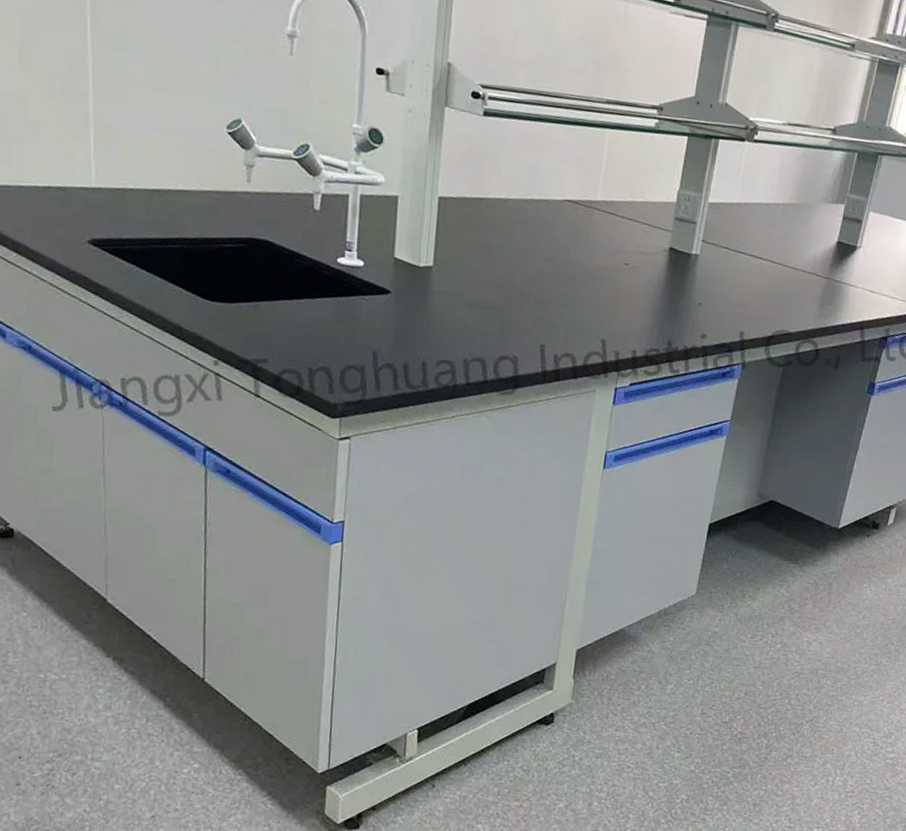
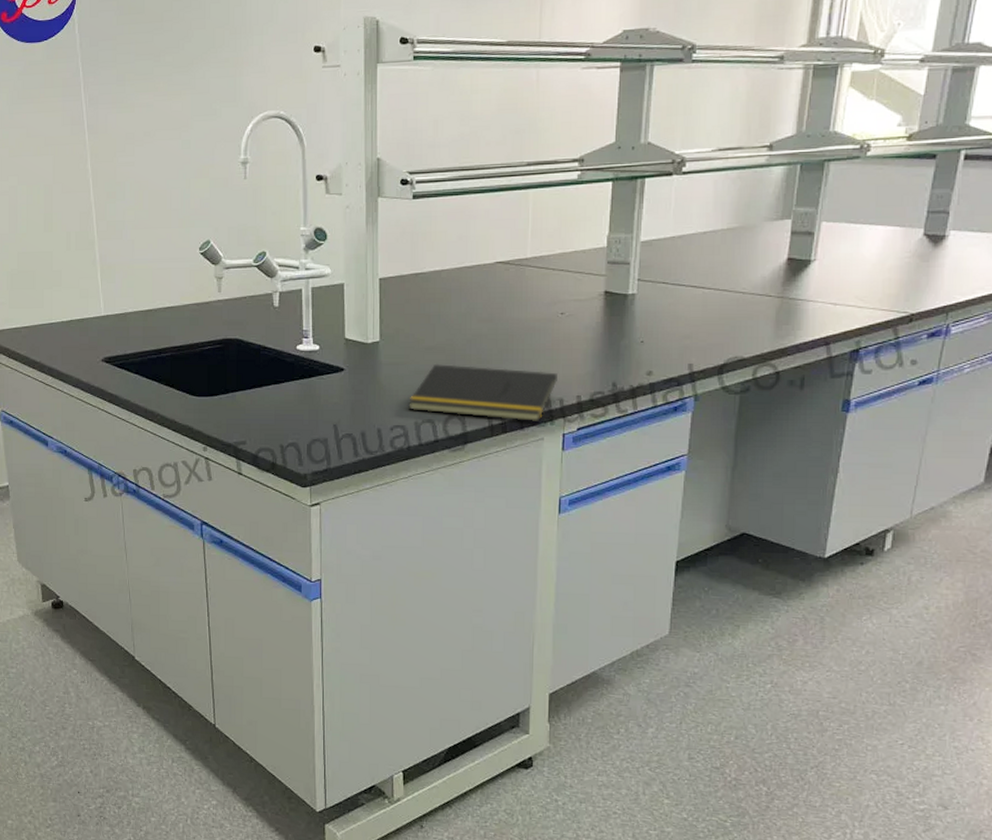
notepad: none [458,298,616,372] -> present [408,363,557,421]

